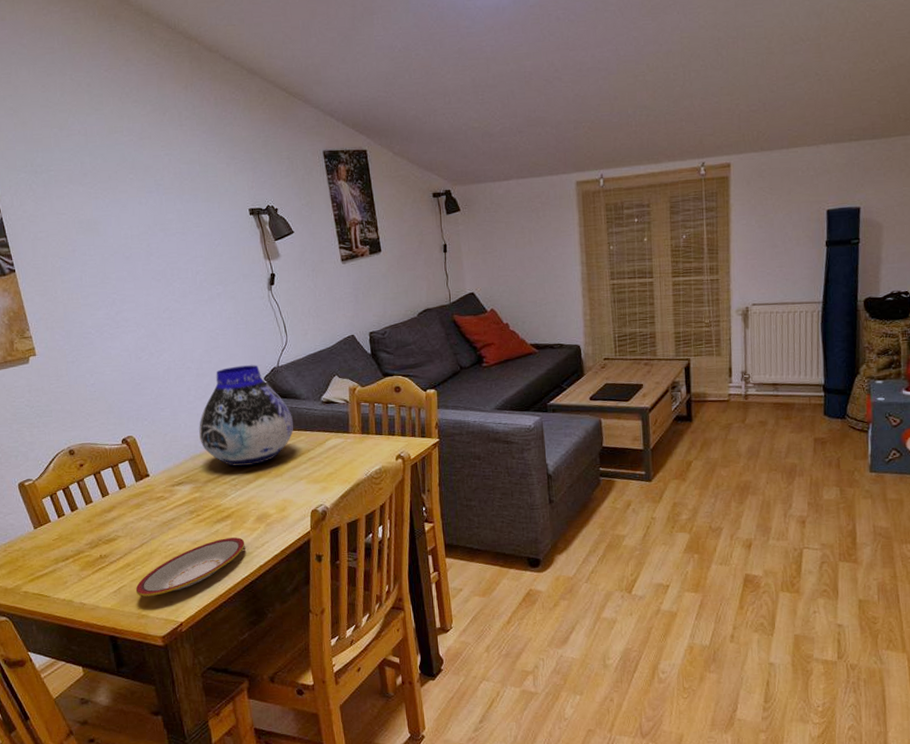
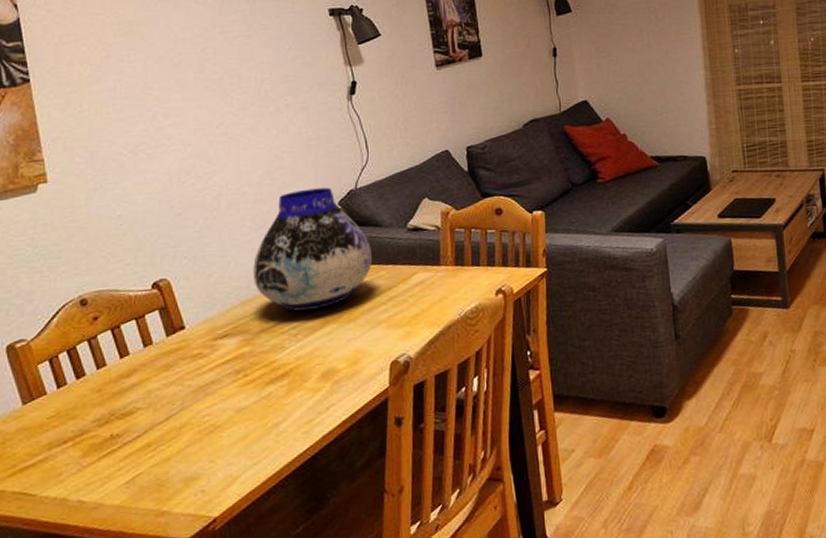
plate: present [135,537,245,597] -> none [155,401,305,487]

